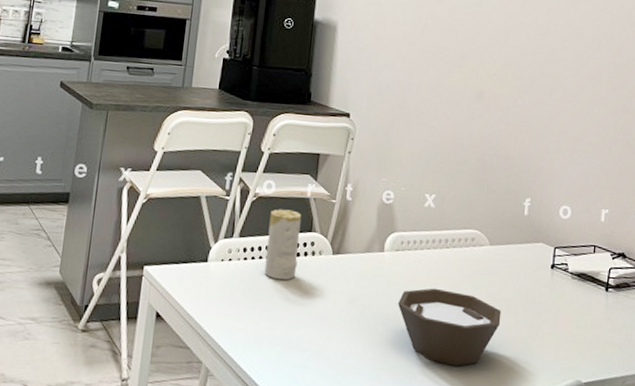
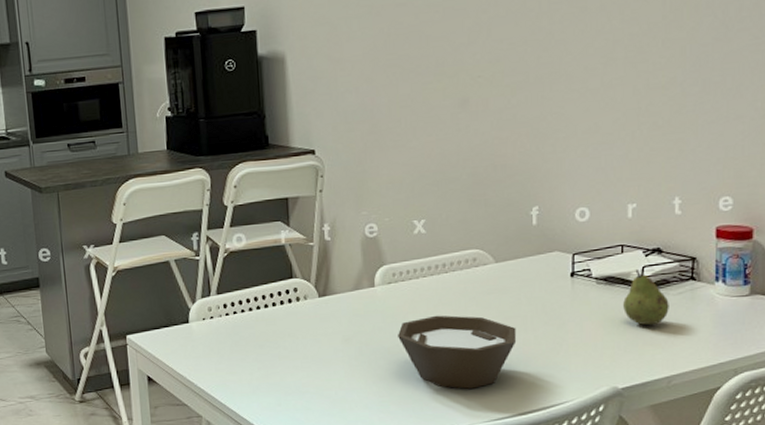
candle: present [264,209,302,280] -> none [245,259,283,330]
fruit: none [591,270,629,325] -> present [623,269,669,326]

